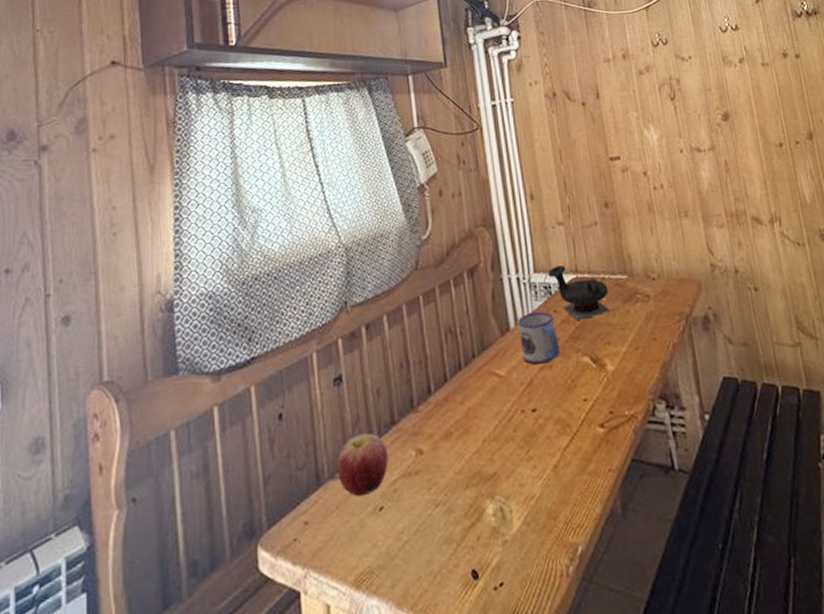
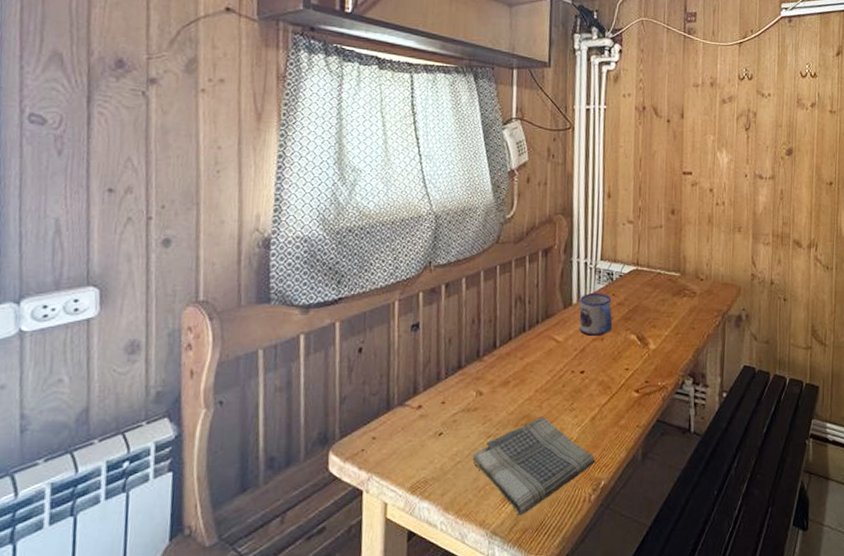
apple: present [336,433,389,497] -> none [405,373,453,423]
dish towel: none [422,471,567,605] -> present [472,416,596,516]
teapot: present [548,265,610,320] -> none [613,257,662,304]

